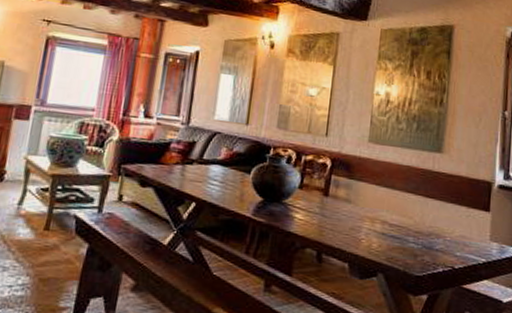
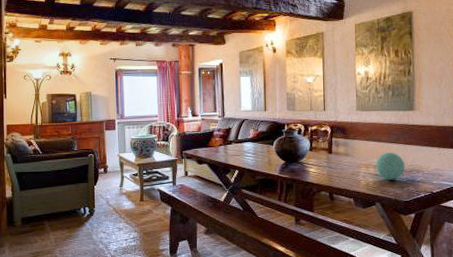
decorative ball: none [384,204,423,244] -> present [376,152,406,180]

